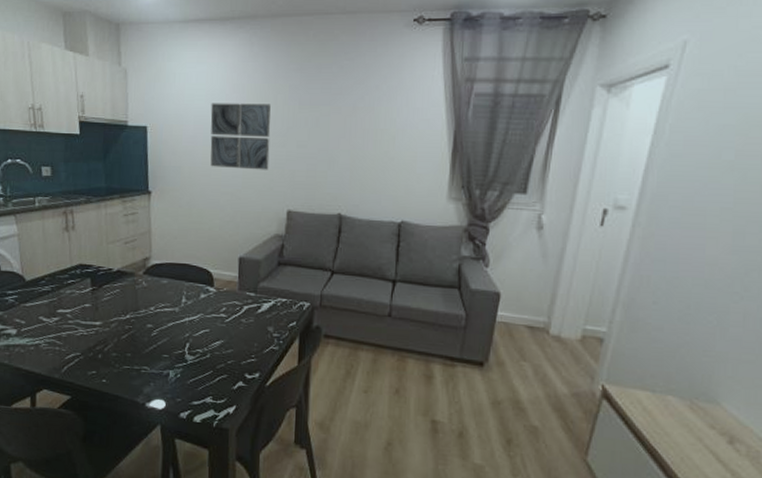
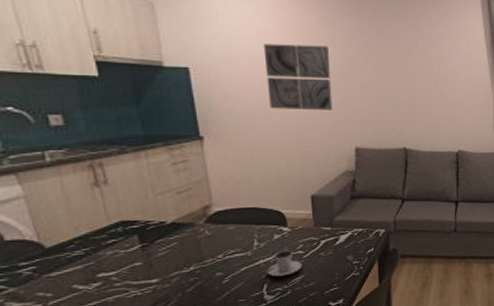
cappuccino: none [189,311,224,338] -> present [265,250,303,277]

